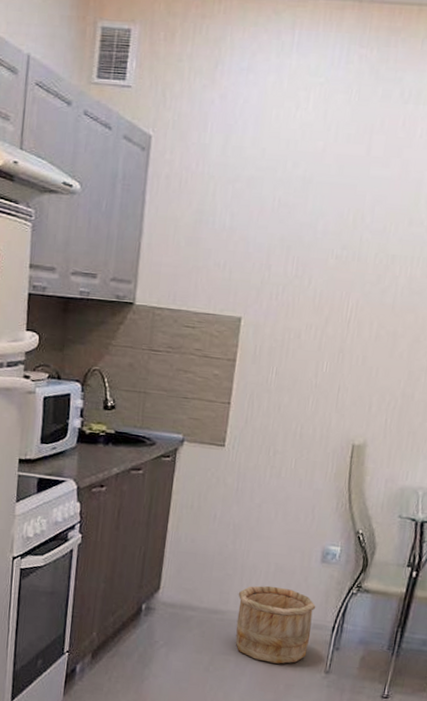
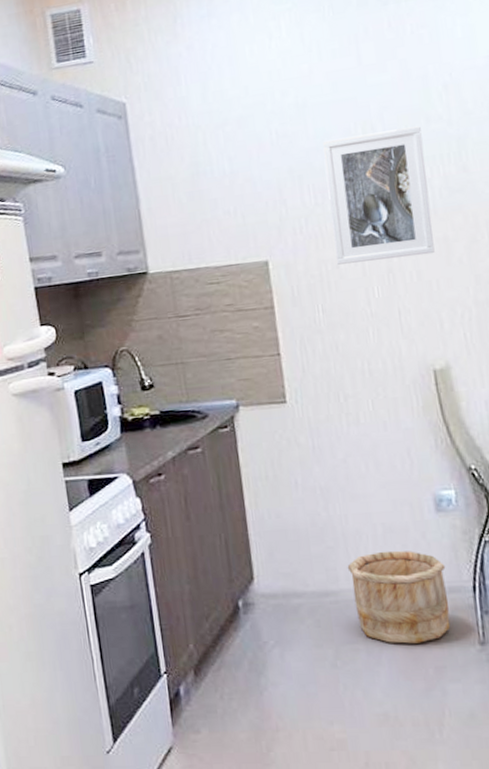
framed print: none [299,219,403,344] -> present [323,126,435,265]

